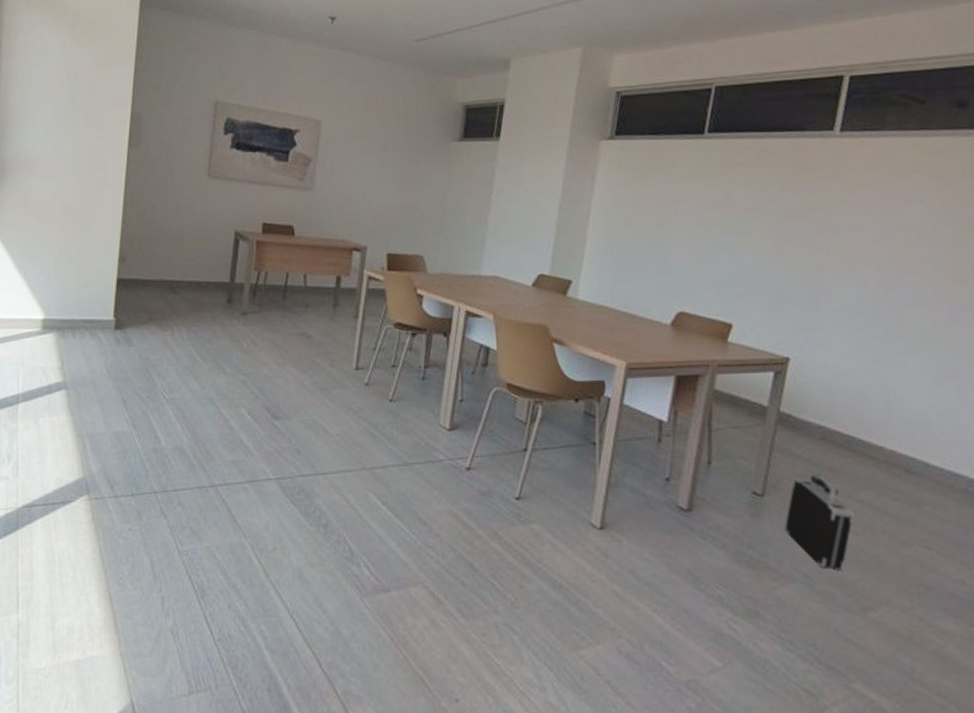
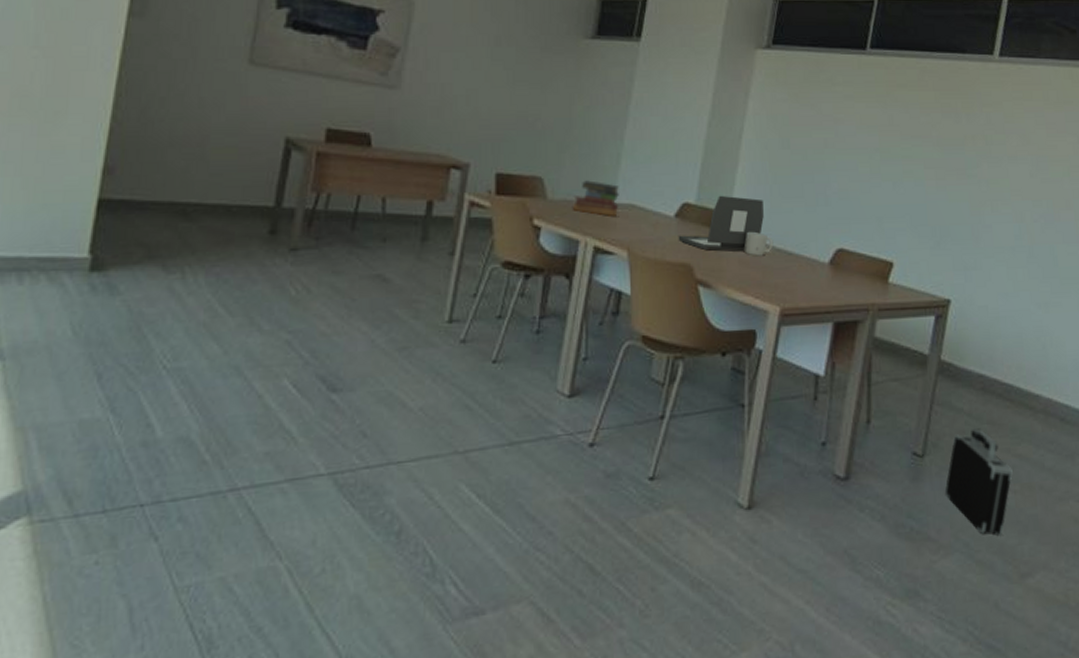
books: none [448,257,486,287] -> present [573,180,619,218]
laptop: none [535,267,610,315] -> present [678,195,764,253]
mug: none [593,297,620,319] -> present [745,231,774,257]

